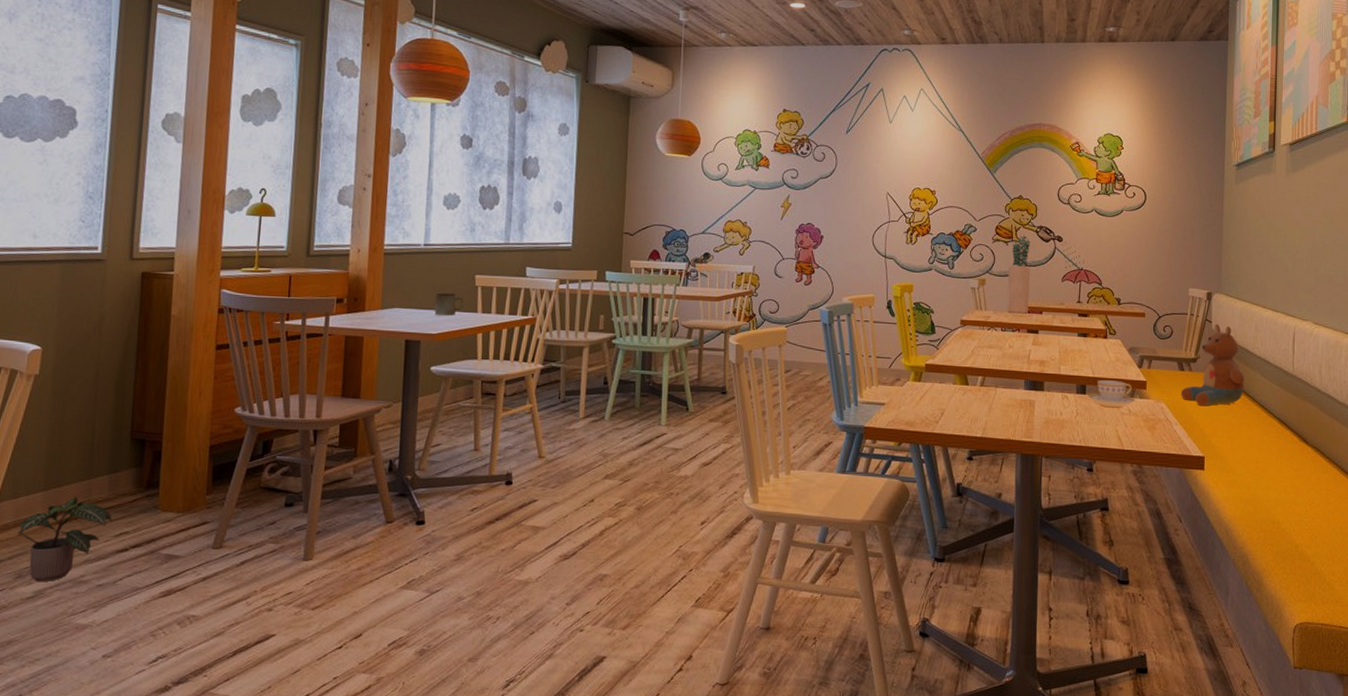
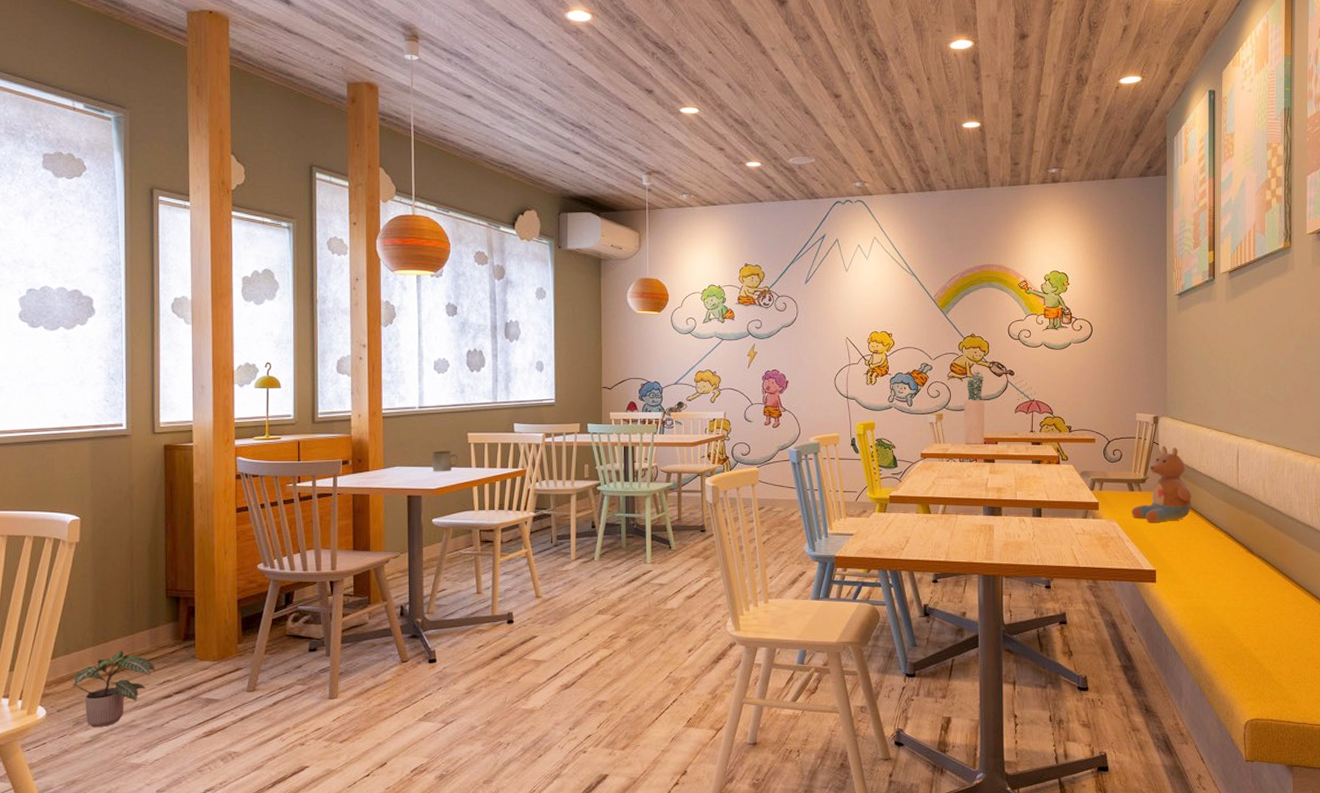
teacup: present [1088,379,1135,408] -> none [1043,502,1088,529]

